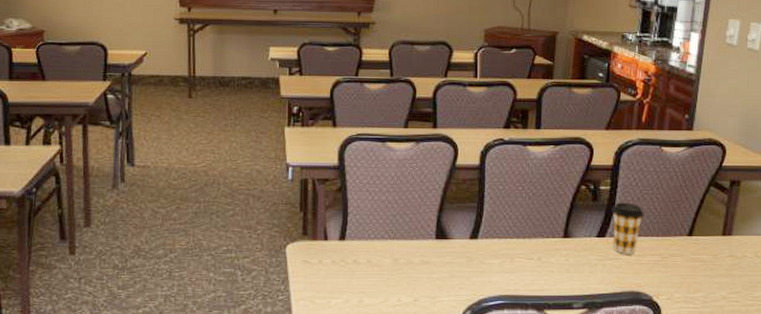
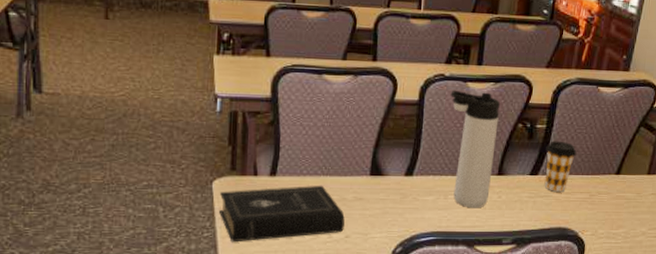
book: none [293,249,412,305] -> present [219,185,345,243]
thermos bottle: none [511,153,561,272] -> present [451,90,500,209]

